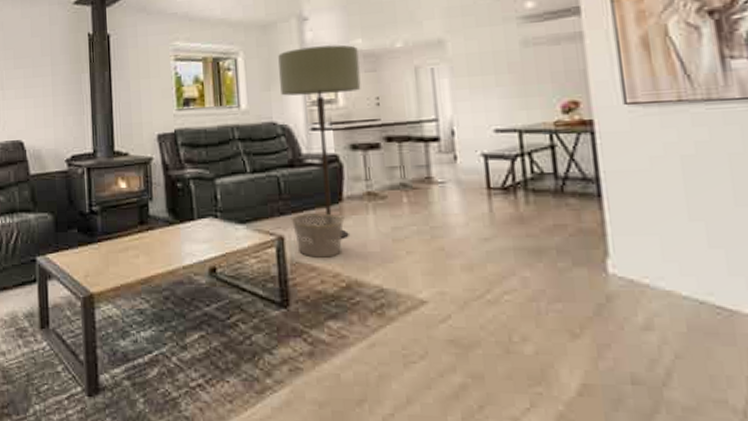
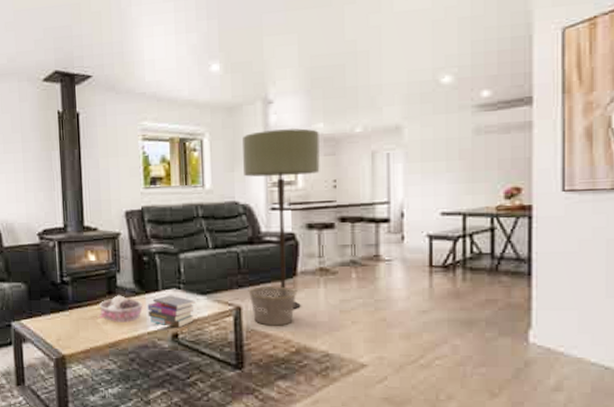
decorative basket: none [130,225,178,256] -> present [99,295,144,323]
books: none [182,224,234,261] -> present [147,295,195,328]

